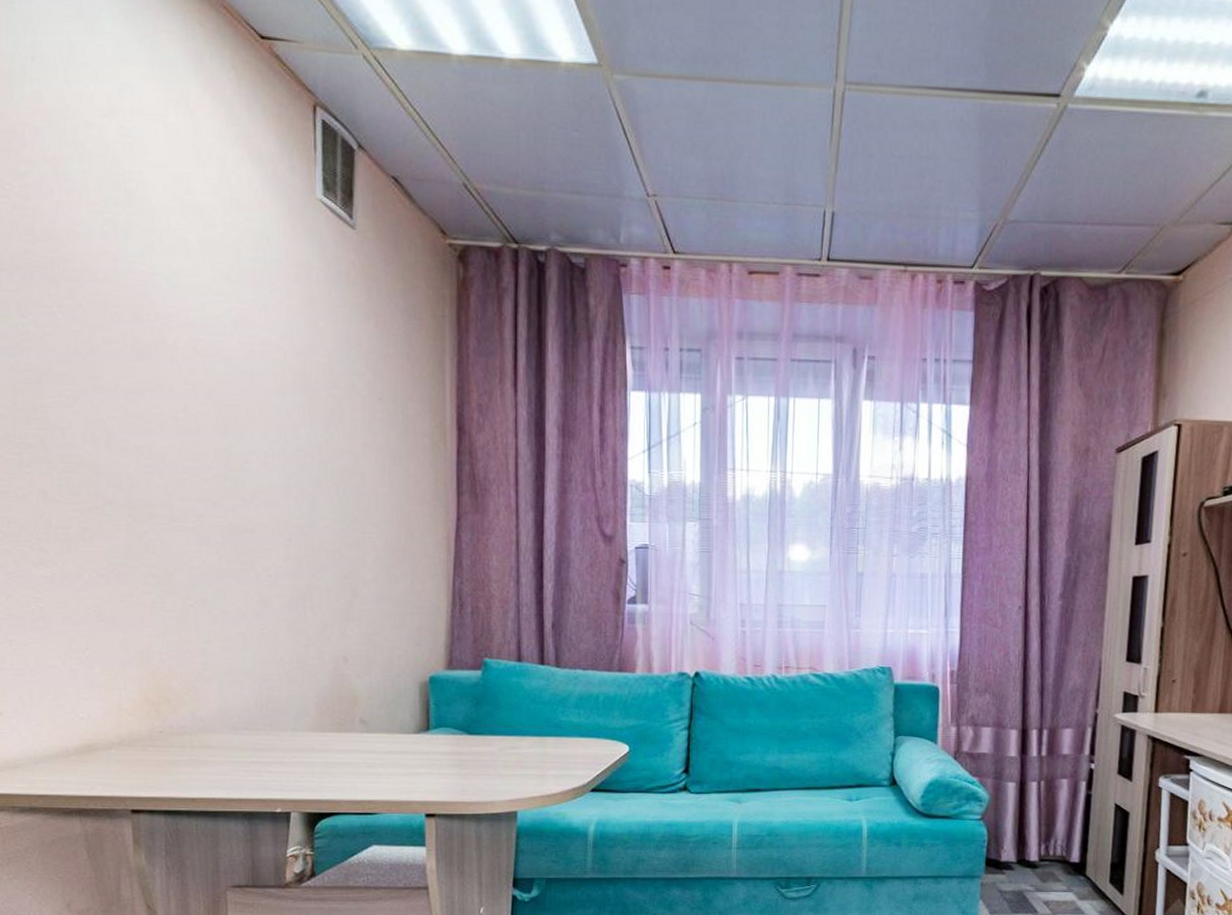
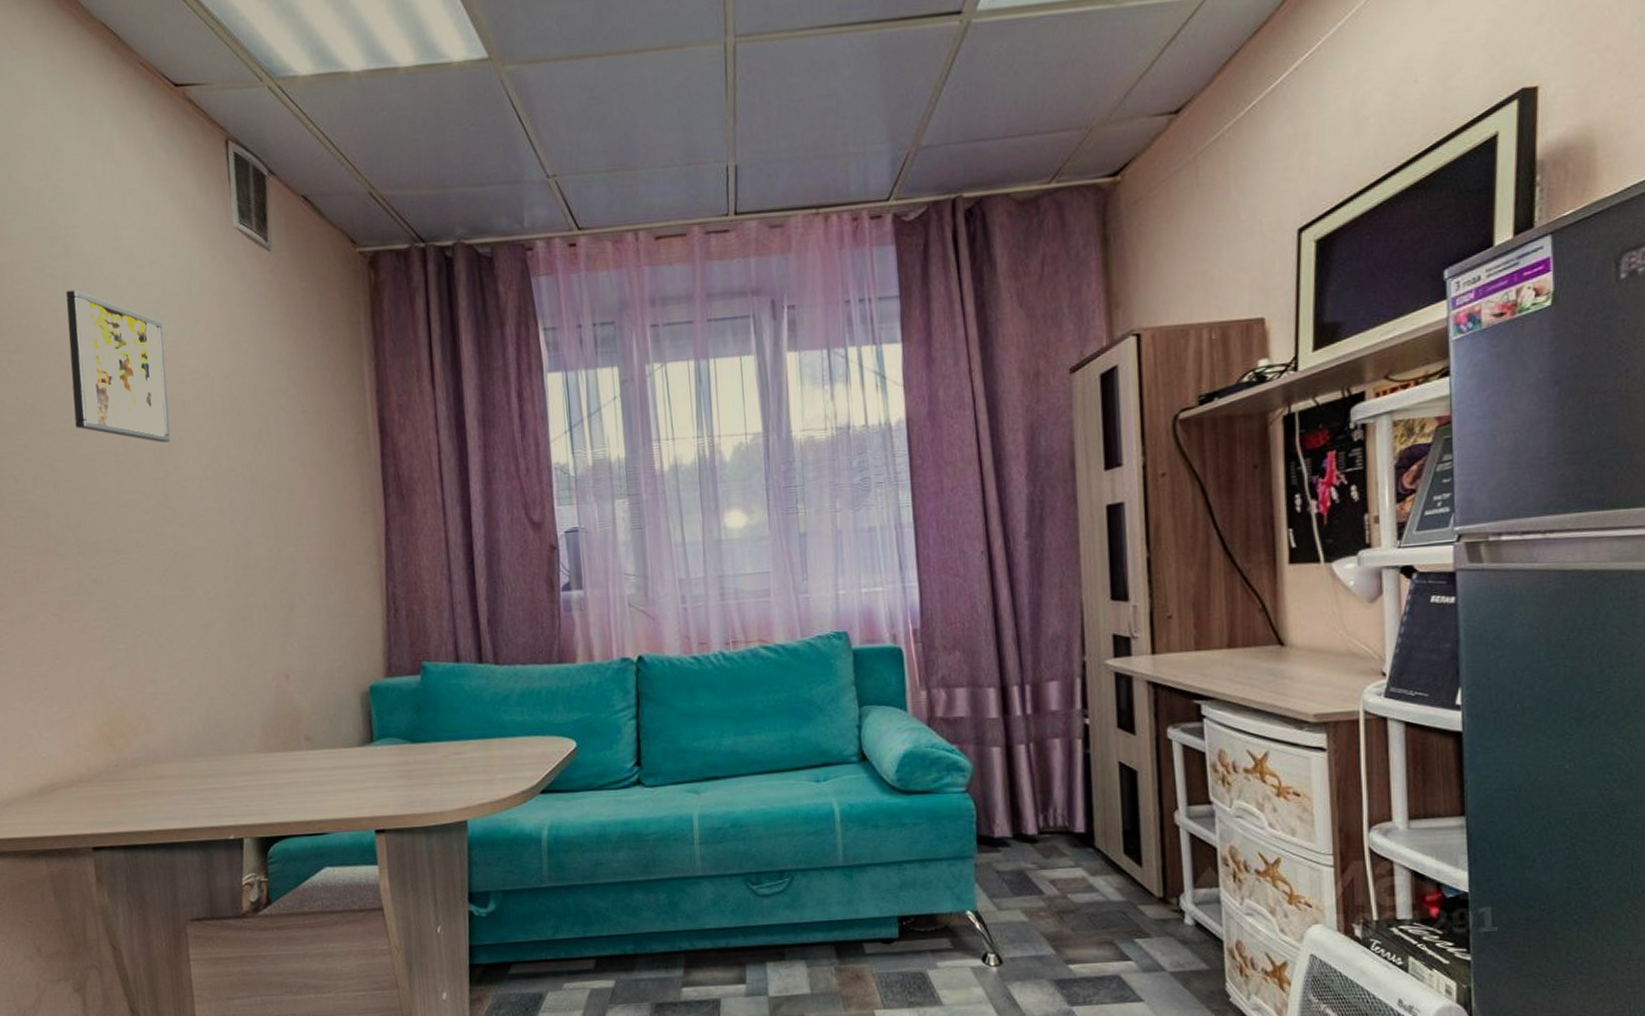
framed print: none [127,239,236,413] -> present [66,289,171,443]

